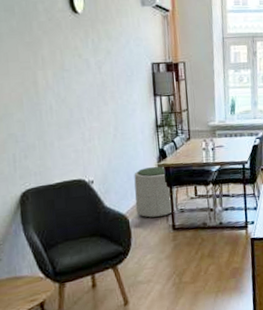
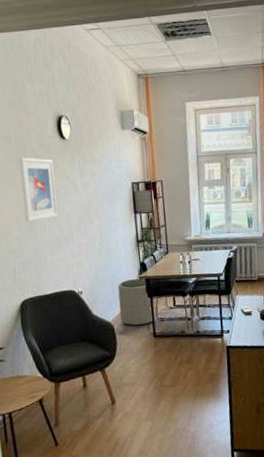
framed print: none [24,31,68,104] -> present [19,157,58,223]

